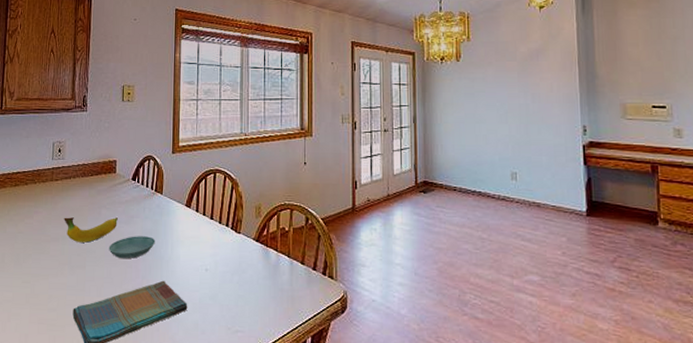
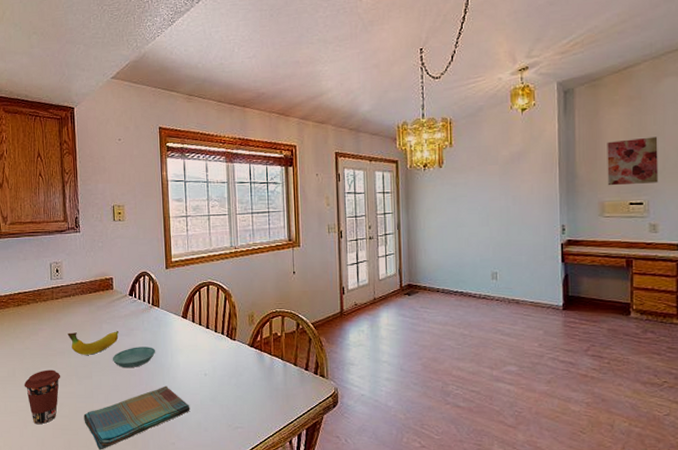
coffee cup: none [12,257,53,318] -> present [24,370,61,425]
wall art: none [626,40,681,88] -> present [607,136,659,186]

